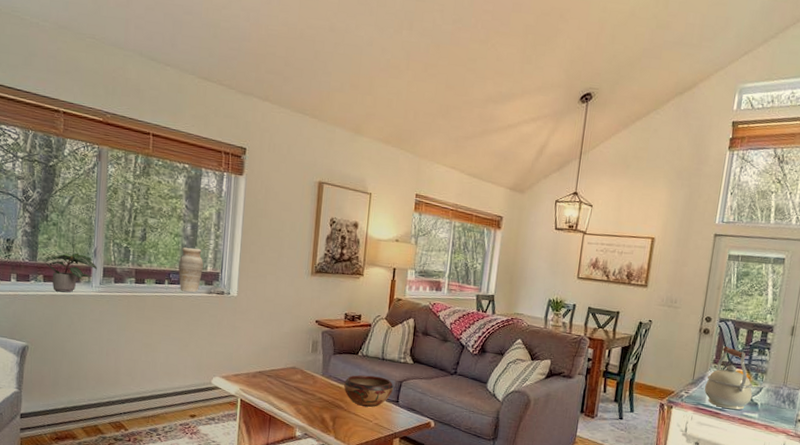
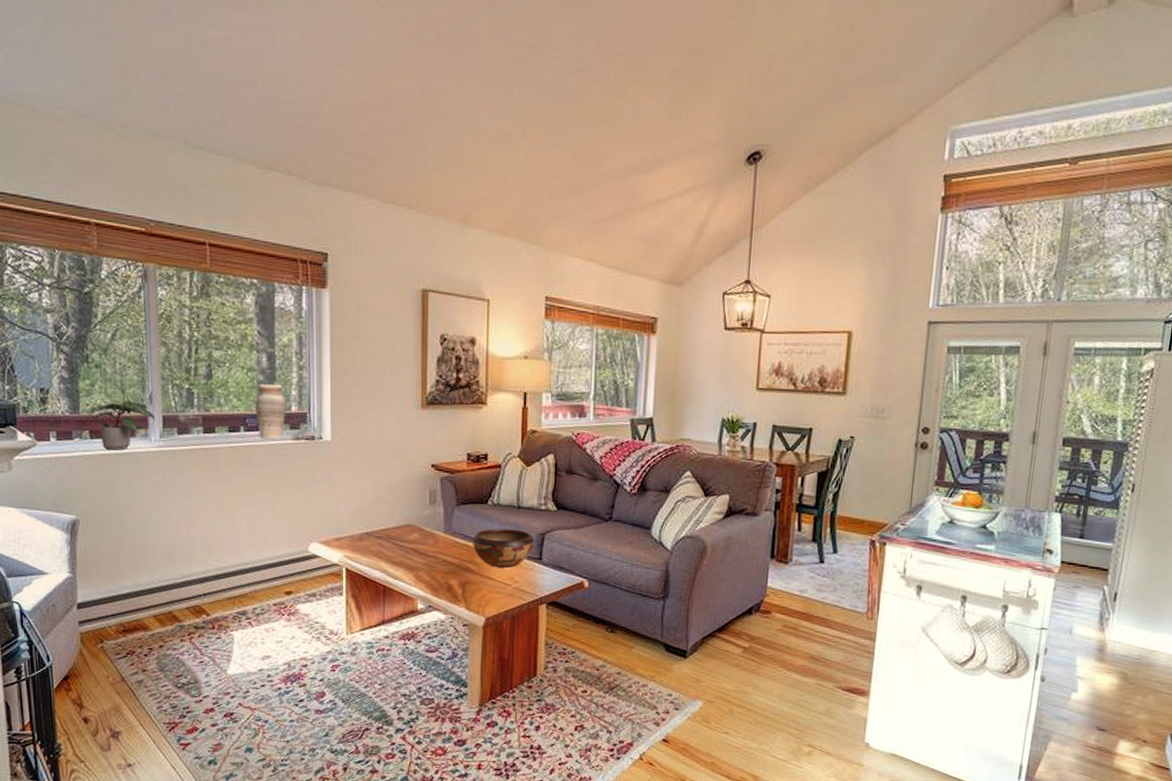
kettle: present [704,346,753,411] -> none [925,463,987,543]

